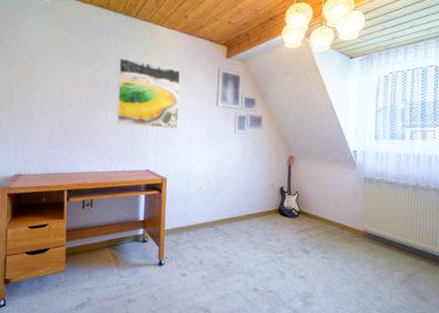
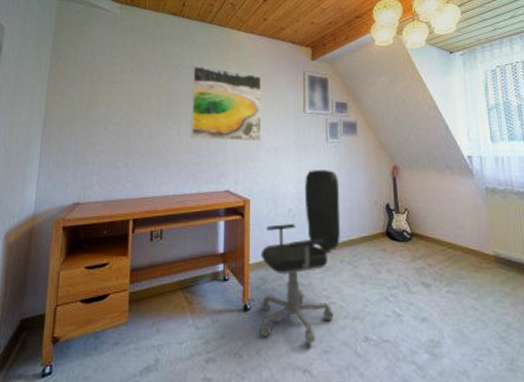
office chair: none [171,156,243,292] -> present [259,170,341,345]

